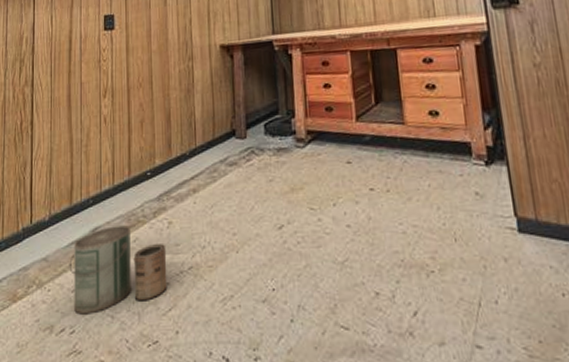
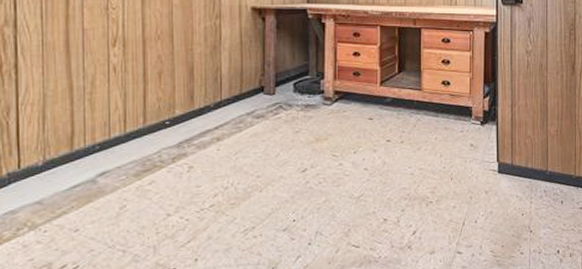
paint can: present [69,225,131,315] -> none [70,170,146,252]
paint can: present [133,244,168,302] -> none [149,186,187,237]

